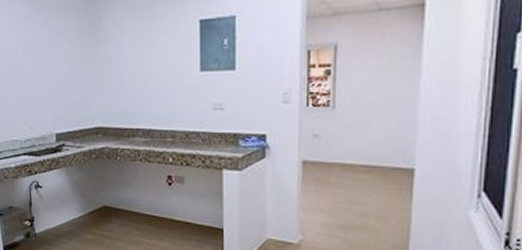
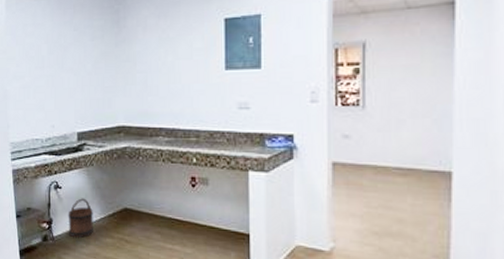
bucket: none [49,197,75,235] -> present [68,198,94,239]

